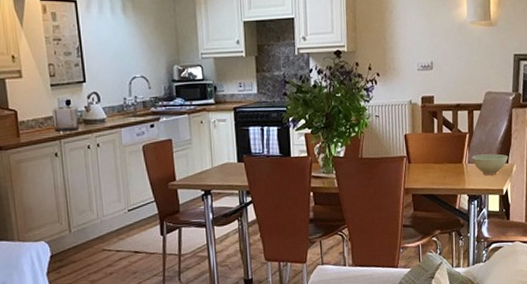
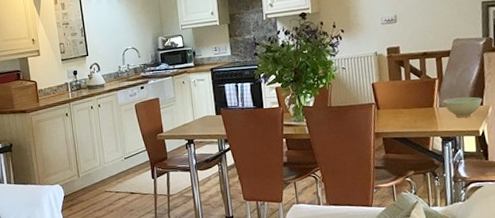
toaster: present [52,105,80,132] -> none [63,75,85,97]

